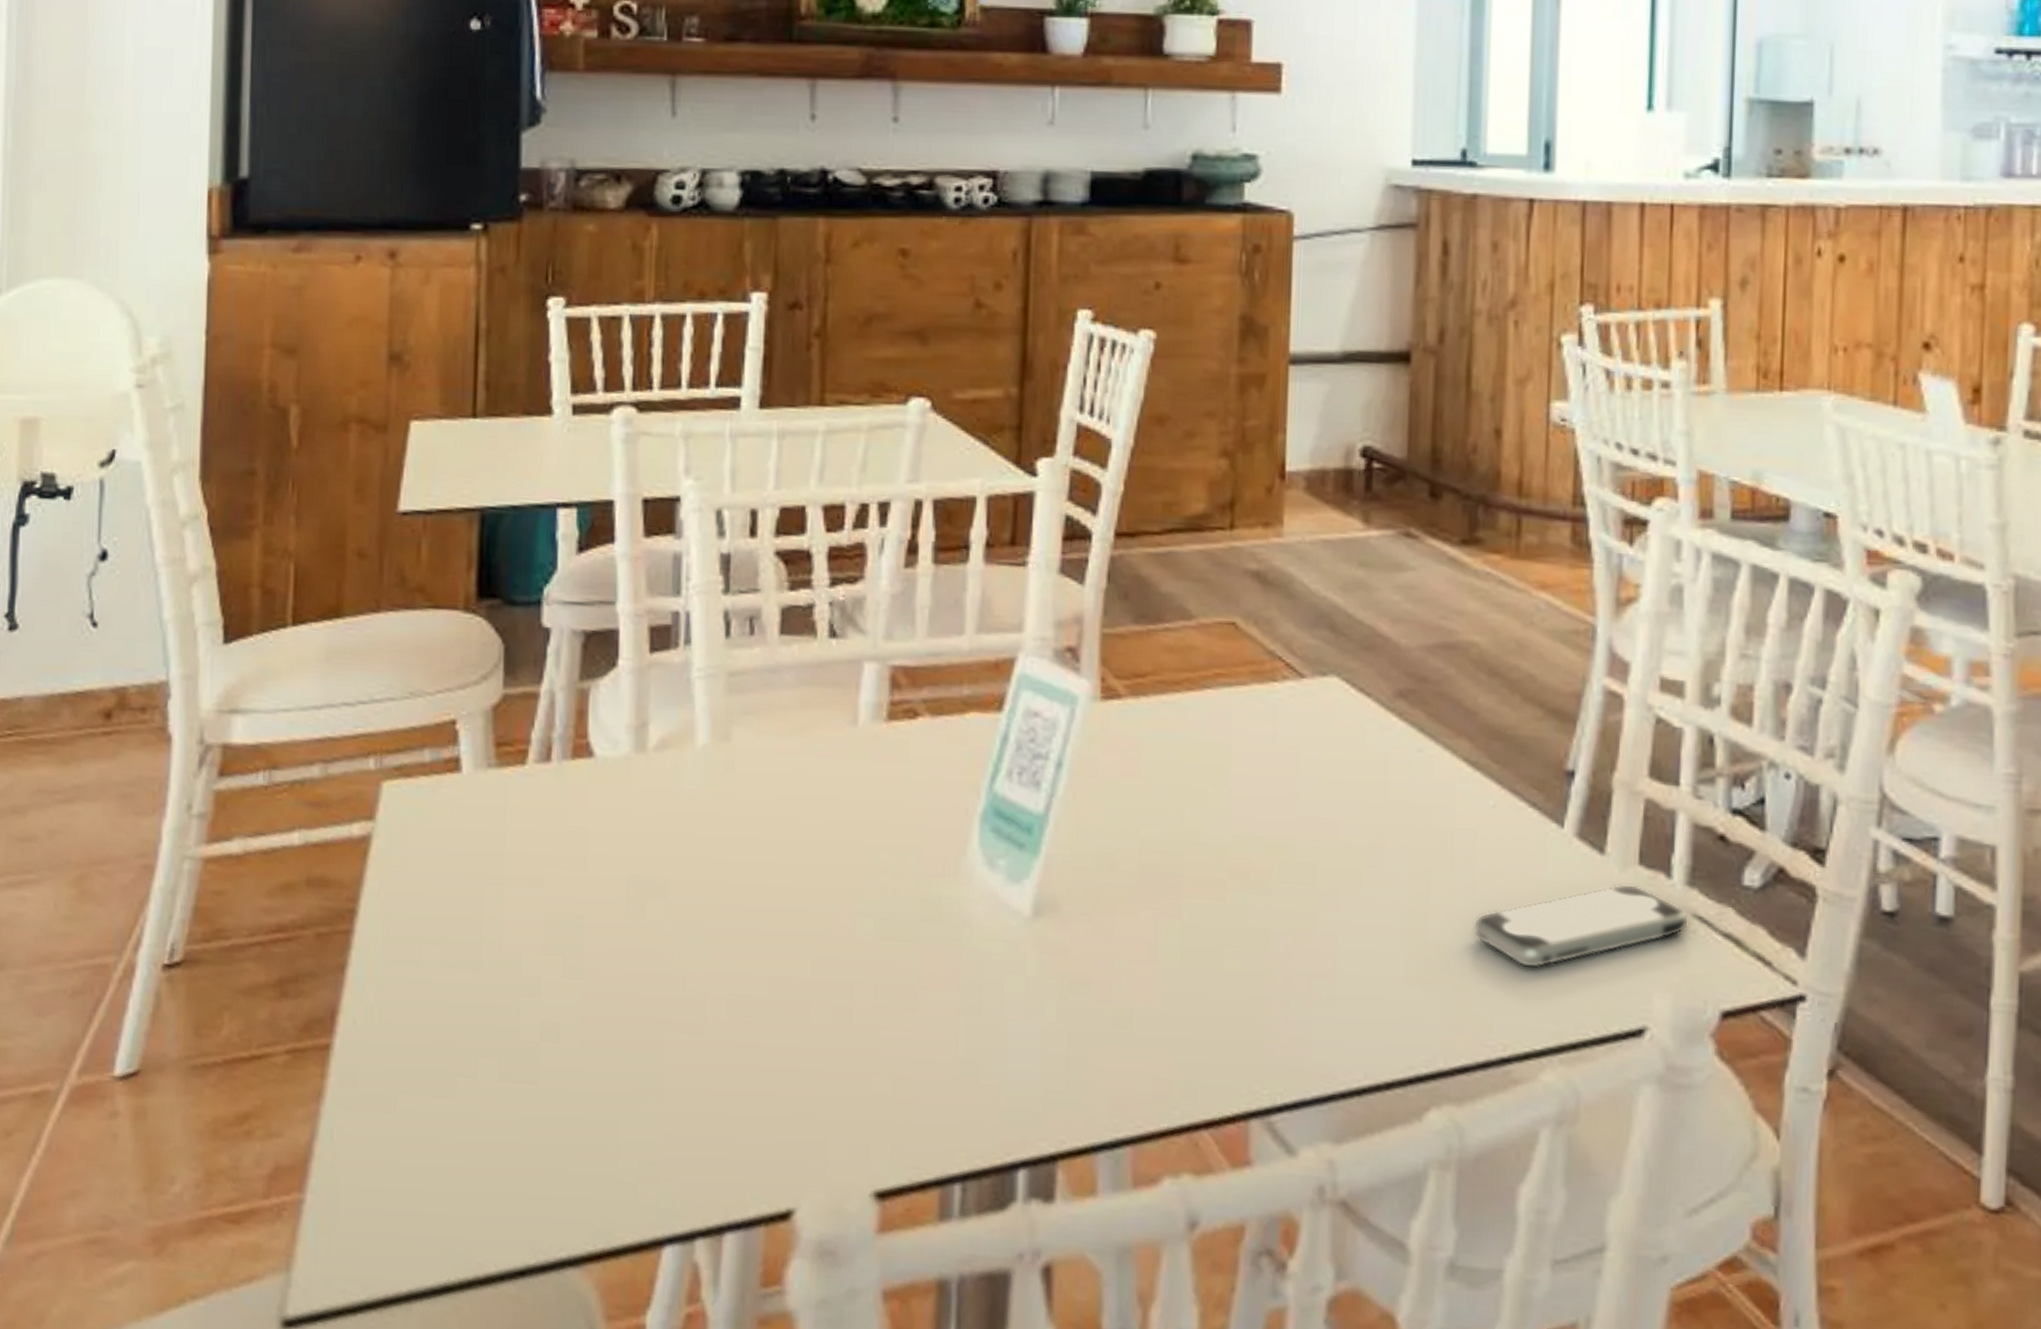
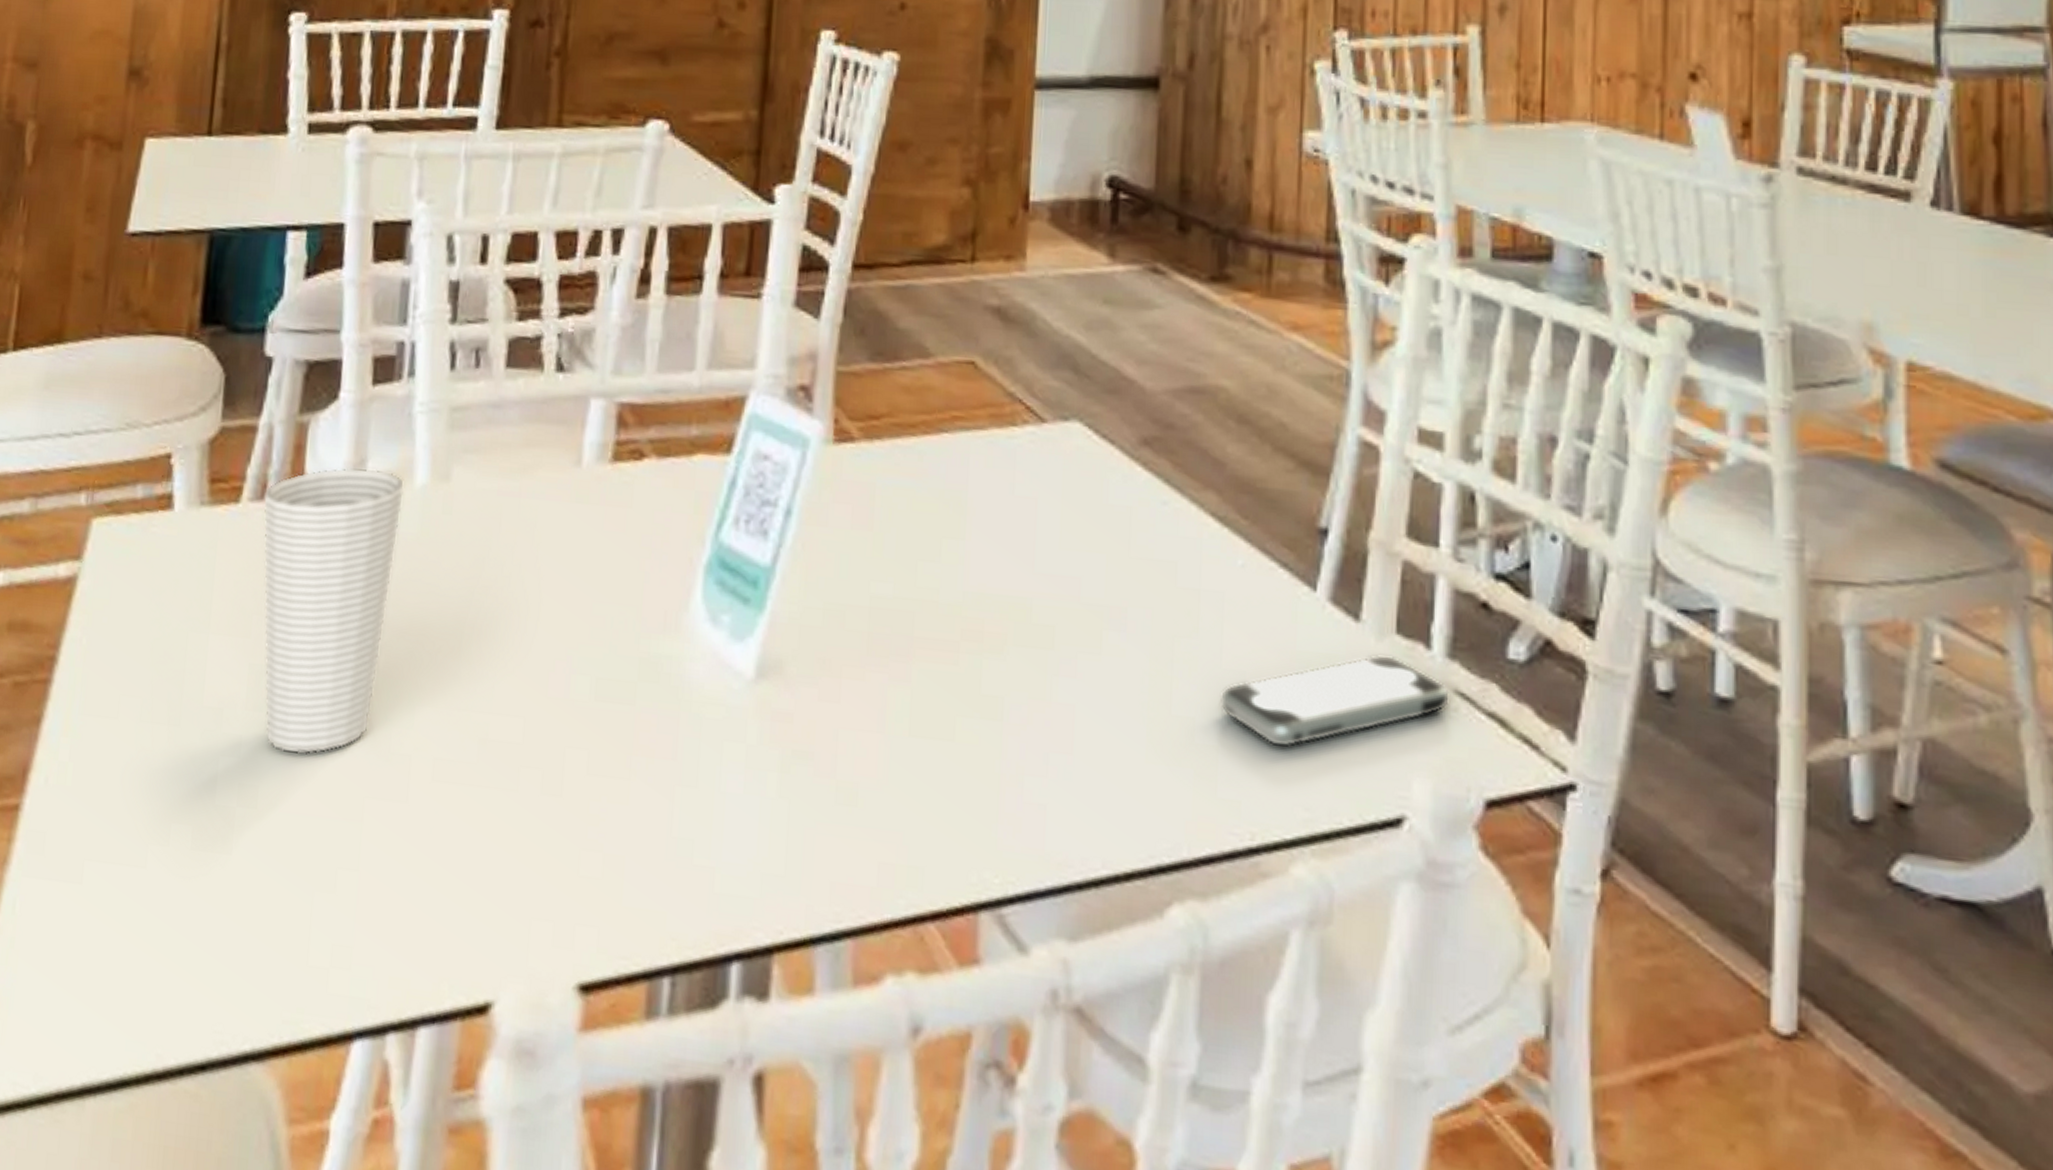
cup: none [549,729,687,993] -> present [263,467,405,755]

